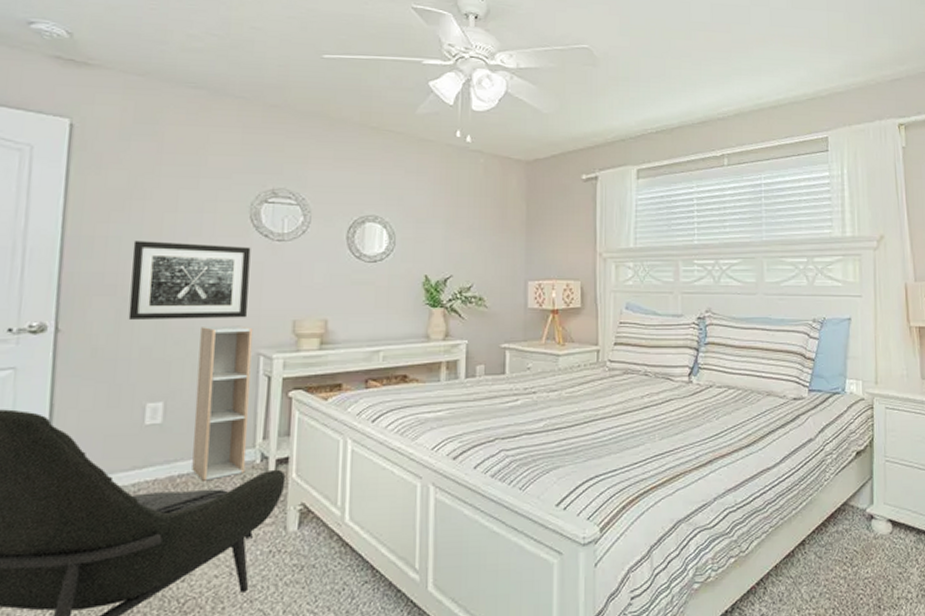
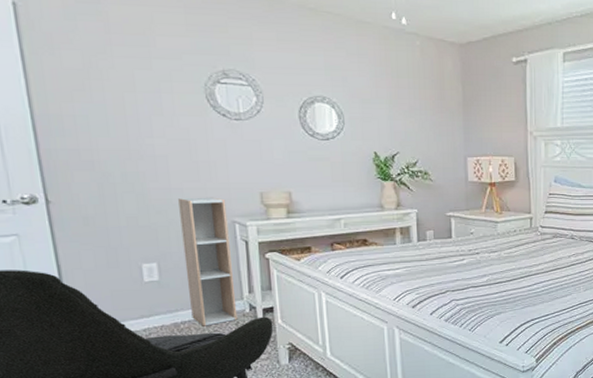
wall art: present [128,240,251,319] -> none [100,119,219,192]

